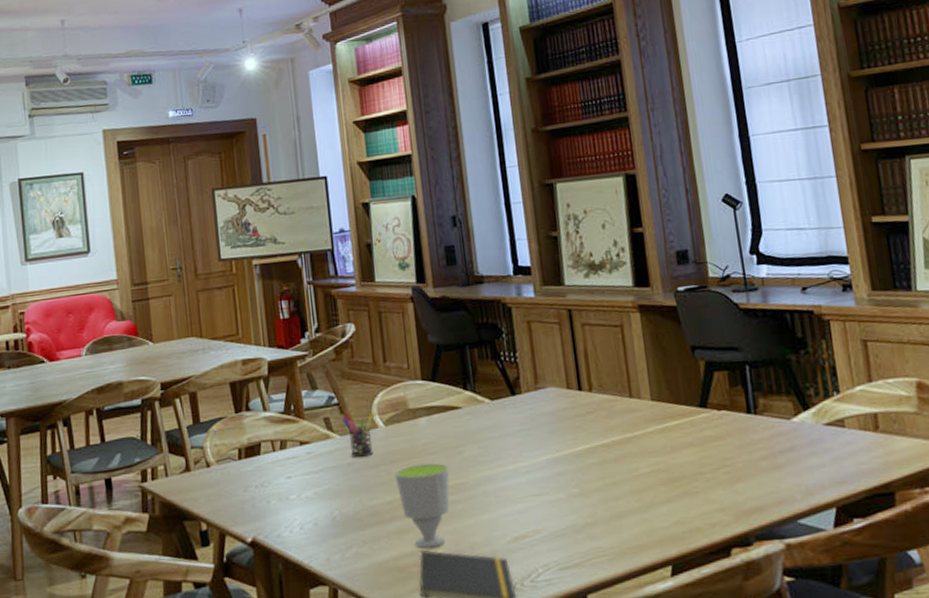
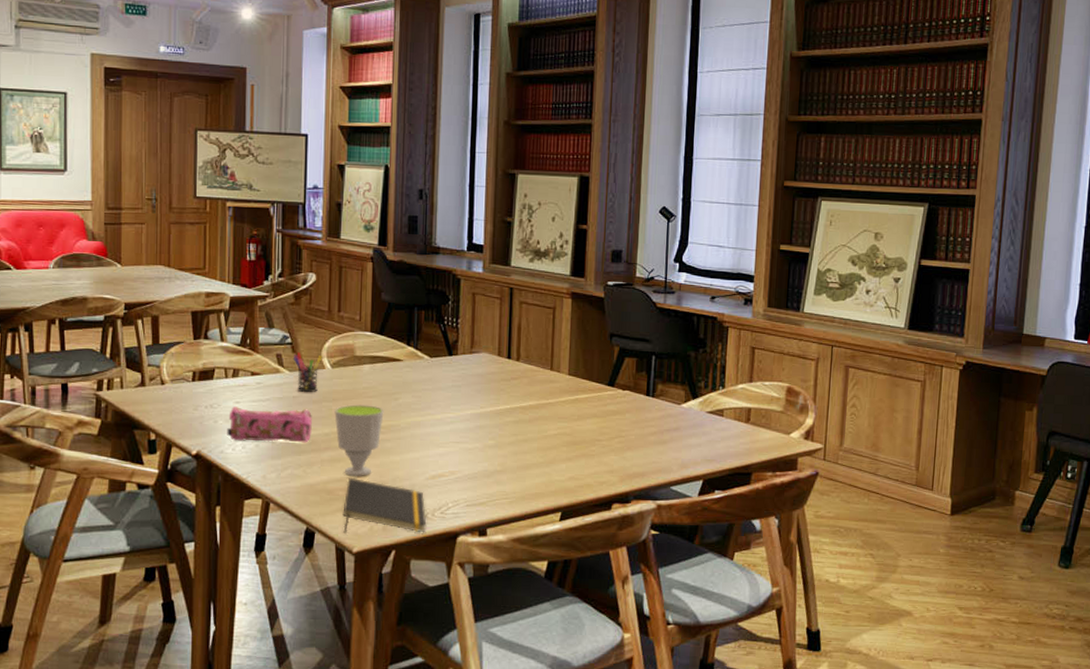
pencil case: none [281,476,373,522] -> present [227,407,312,443]

